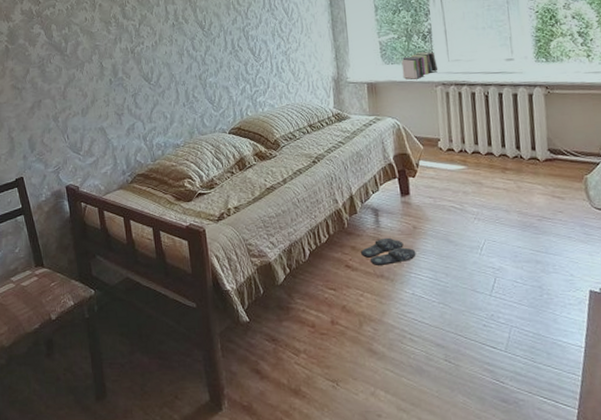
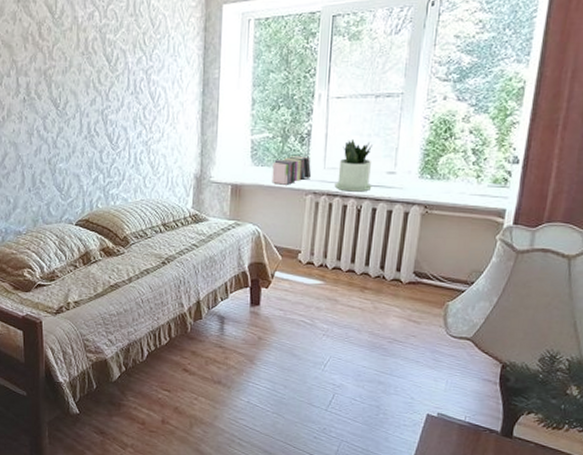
slippers: present [361,237,416,265] -> none [201,345,258,372]
planter: none [460,32,495,80] -> present [334,138,372,192]

